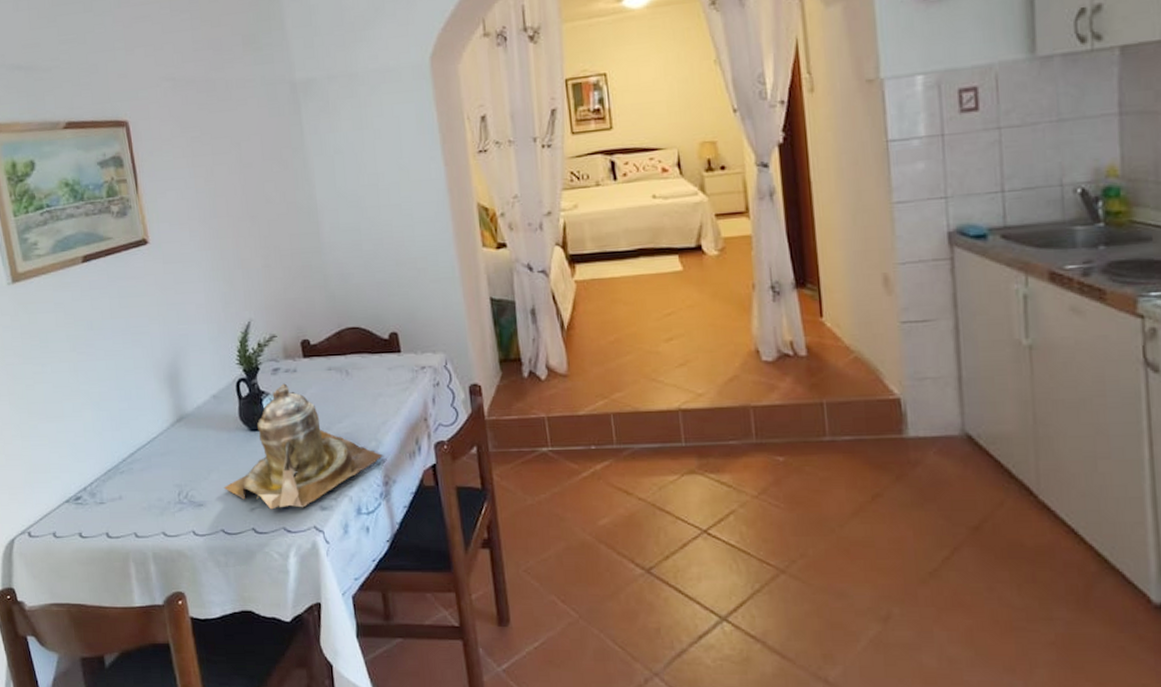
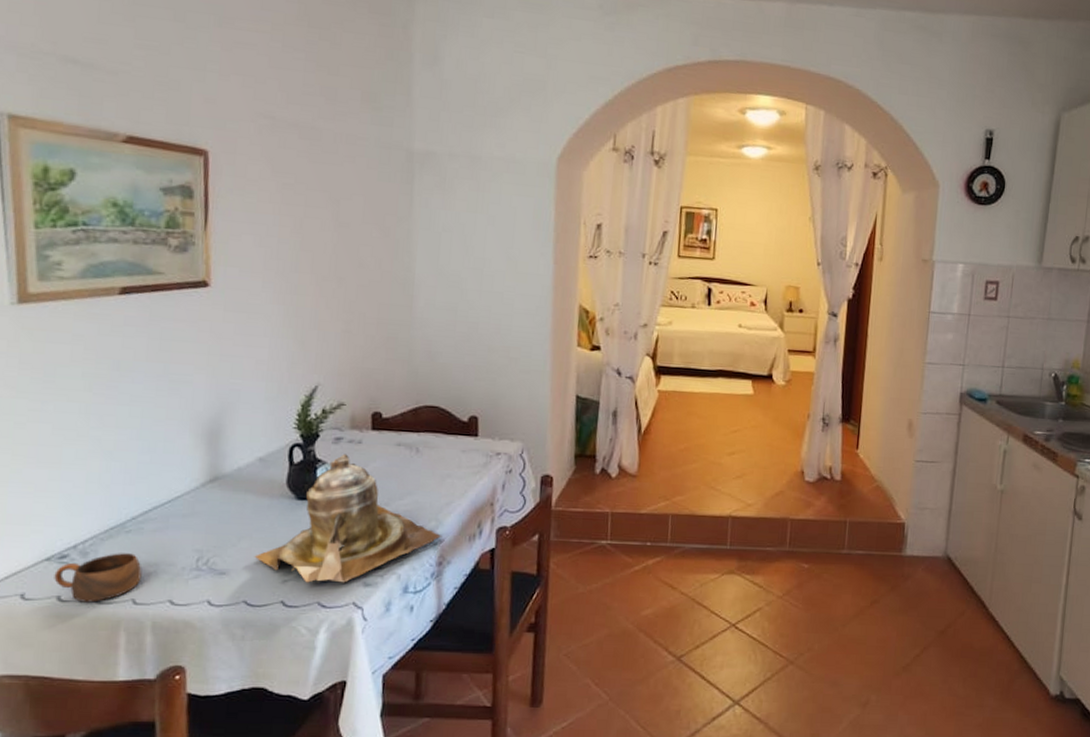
cup: none [74,492,139,538] -> present [54,553,142,603]

